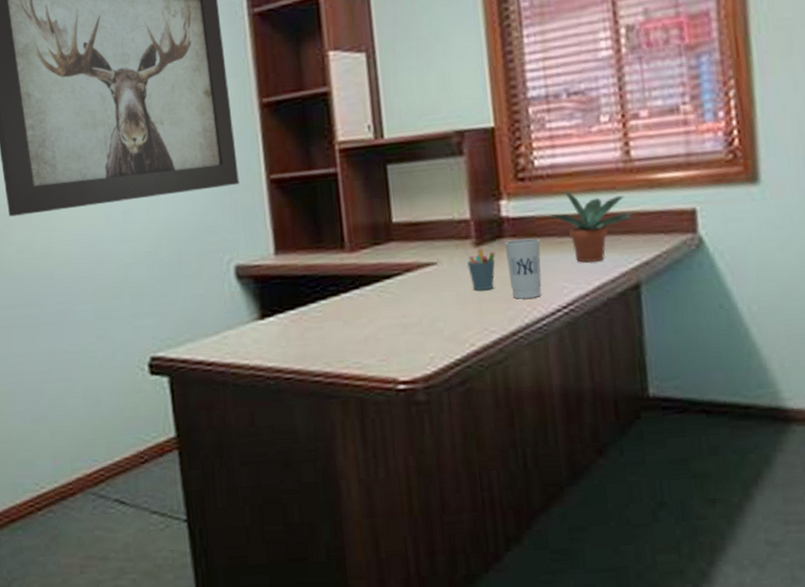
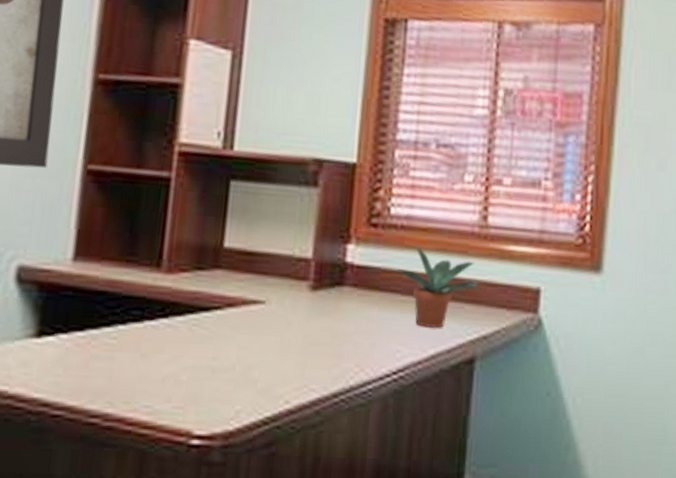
pen holder: present [465,247,496,291] -> none [299,289,333,342]
cup: present [504,238,542,299] -> none [341,290,382,358]

